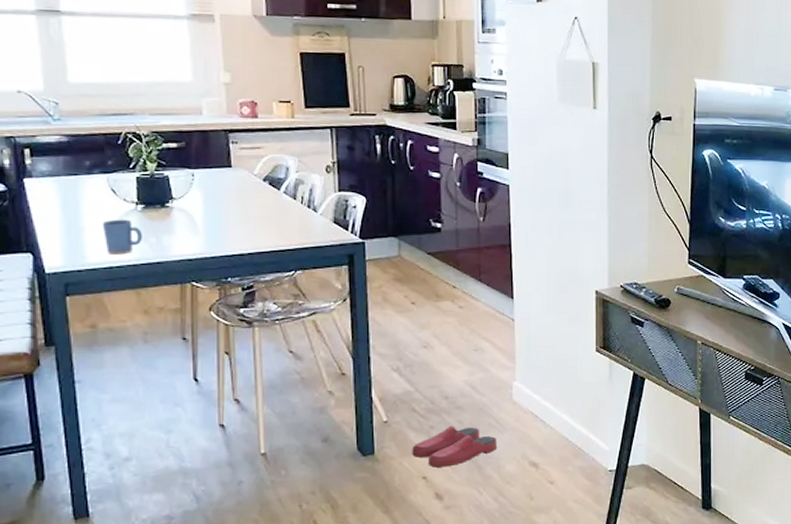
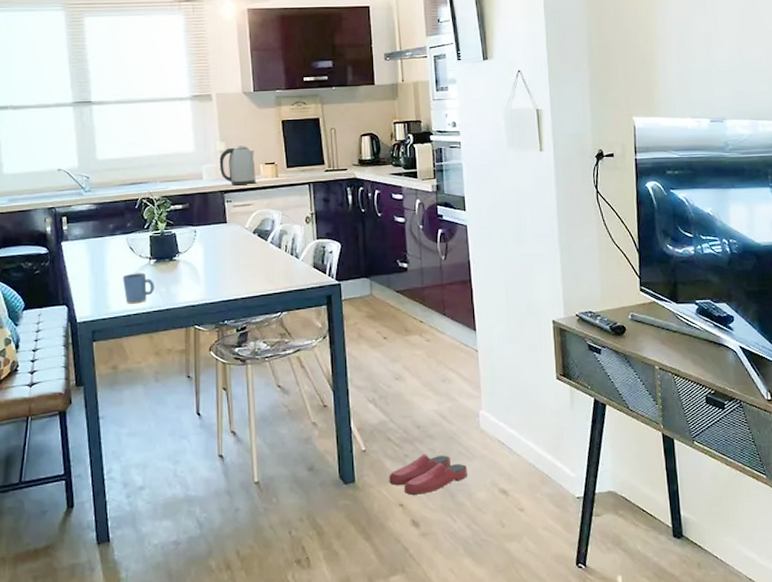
kettle: none [223,79,267,125] -> present [219,146,256,186]

